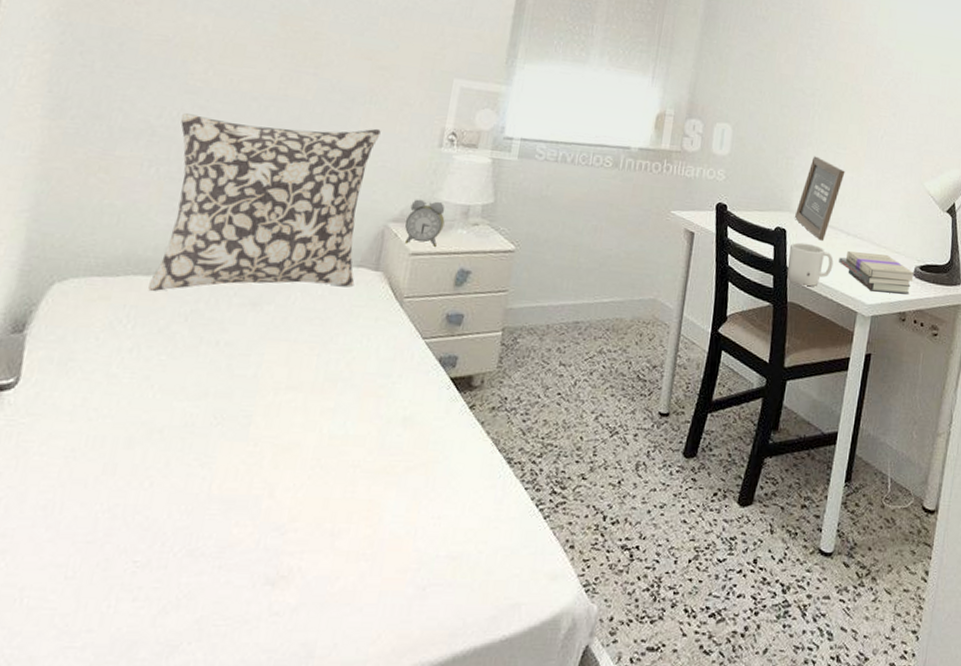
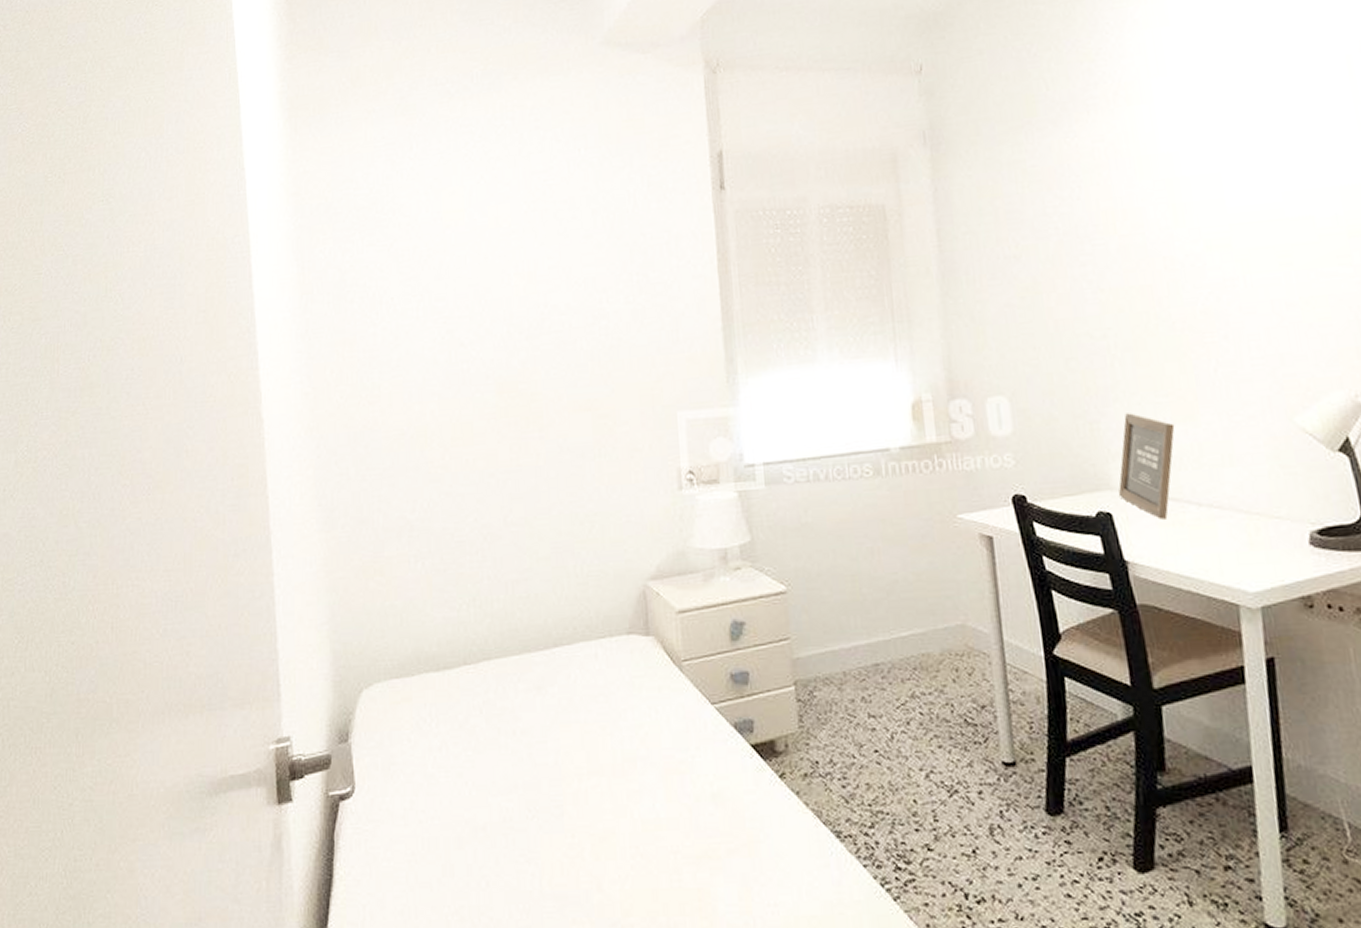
pillow: present [148,113,381,291] -> none [431,482,629,686]
alarm clock: present [404,199,445,248] -> none [663,549,705,602]
mug: present [786,242,834,287] -> none [1121,525,1189,582]
books: present [839,251,914,295] -> none [1194,523,1312,575]

